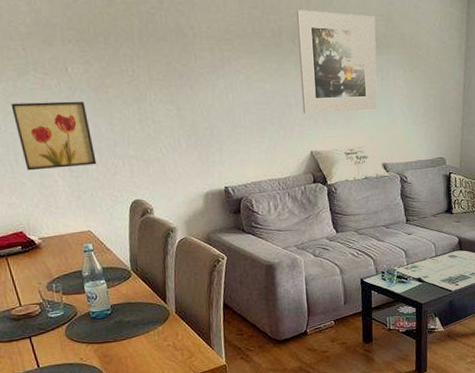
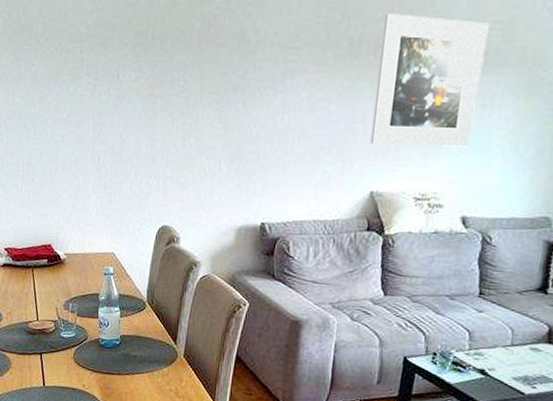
wall art: present [11,101,97,171] -> none [60,109,132,183]

